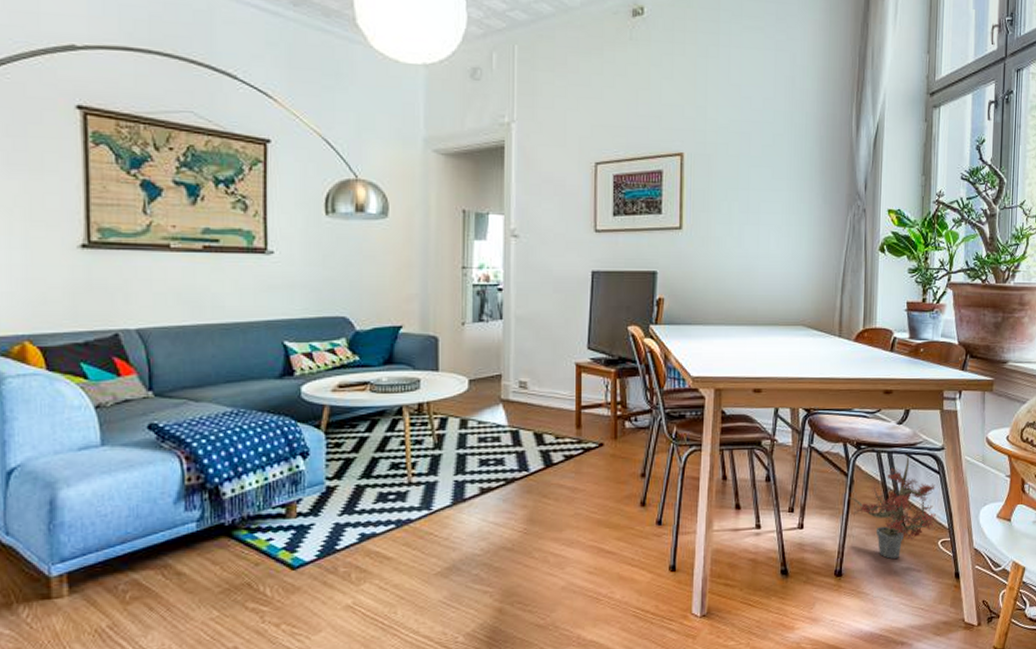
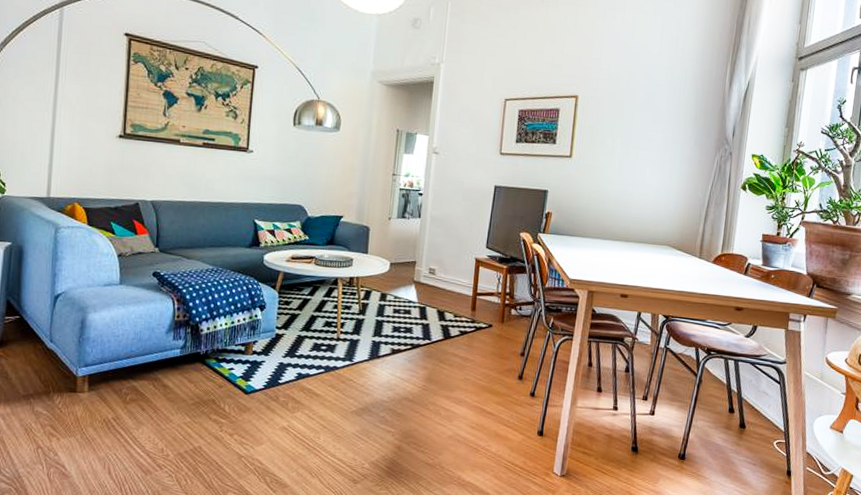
potted plant: present [849,454,938,559] -> none [696,363,776,451]

